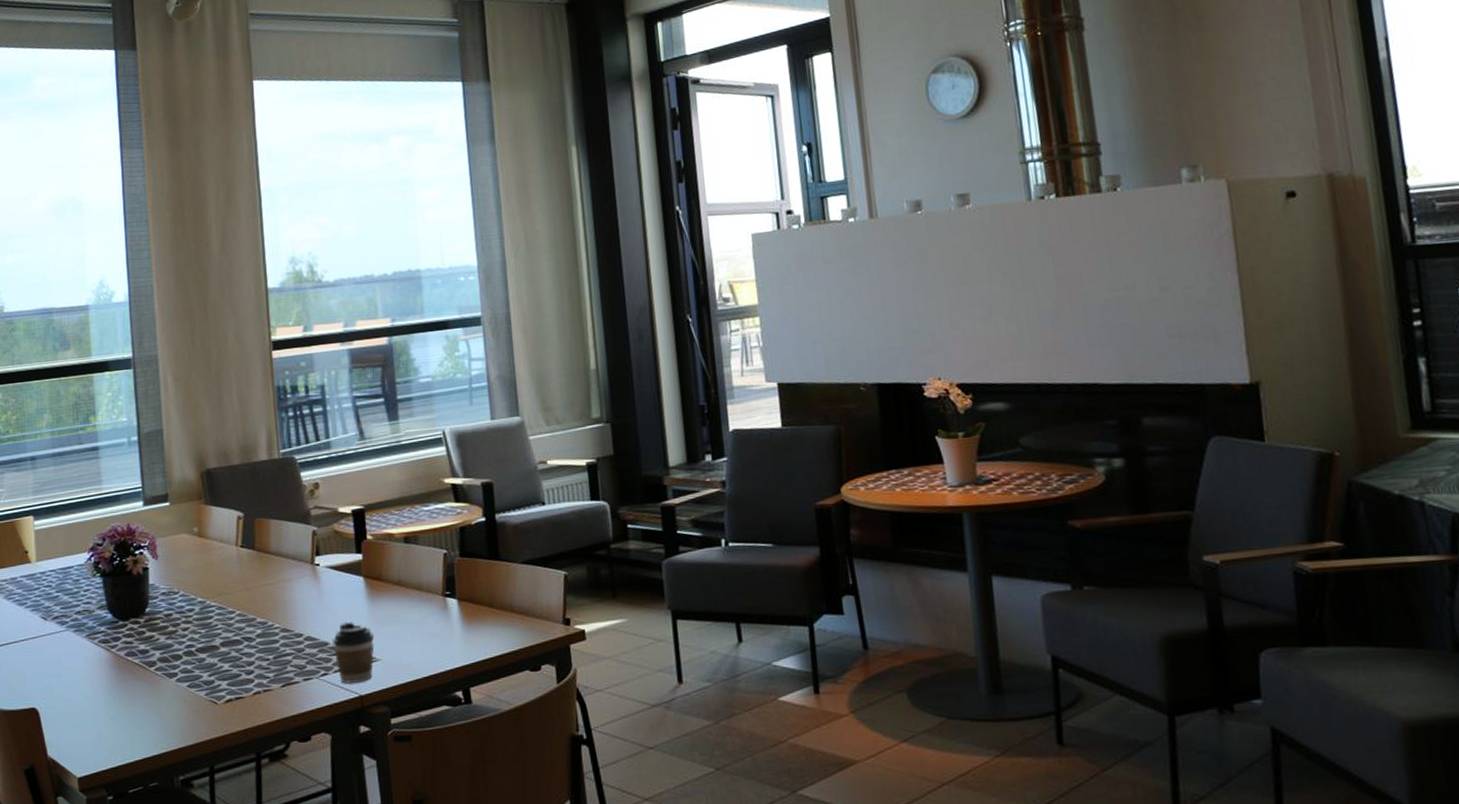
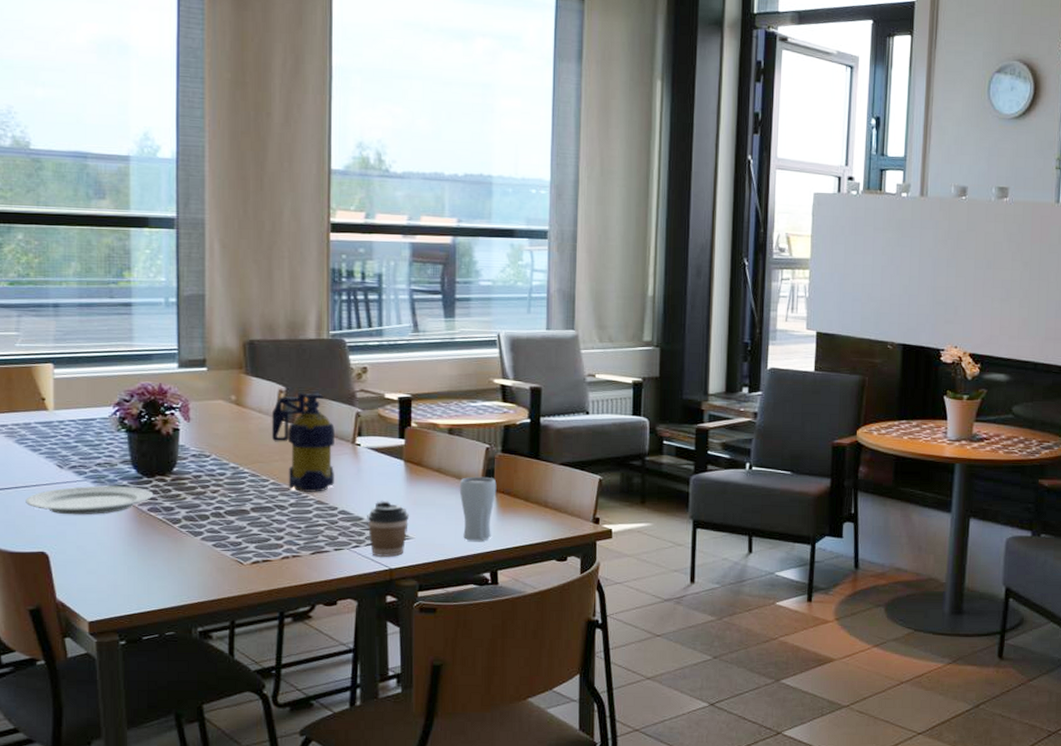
plate: none [16,632,130,668] -> present [25,485,154,515]
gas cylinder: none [232,515,297,621] -> present [271,391,335,492]
drinking glass: none [421,584,460,657] -> present [459,476,497,541]

